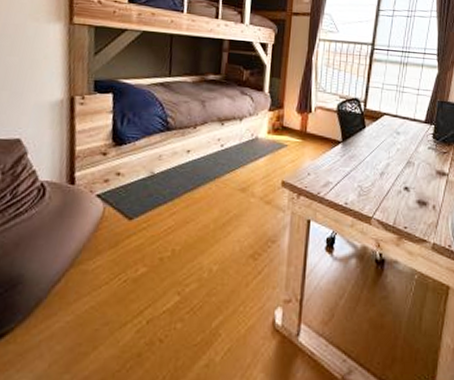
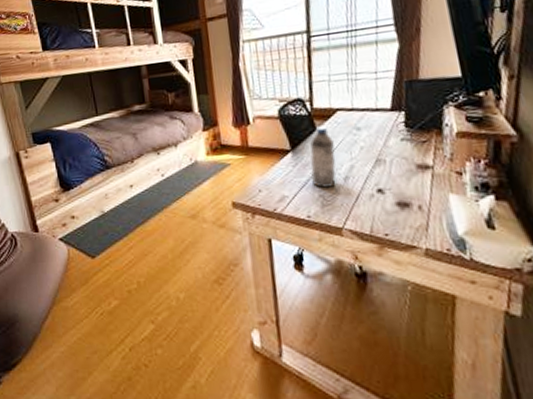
water bottle: none [354,125,377,180] -> present [309,125,336,188]

